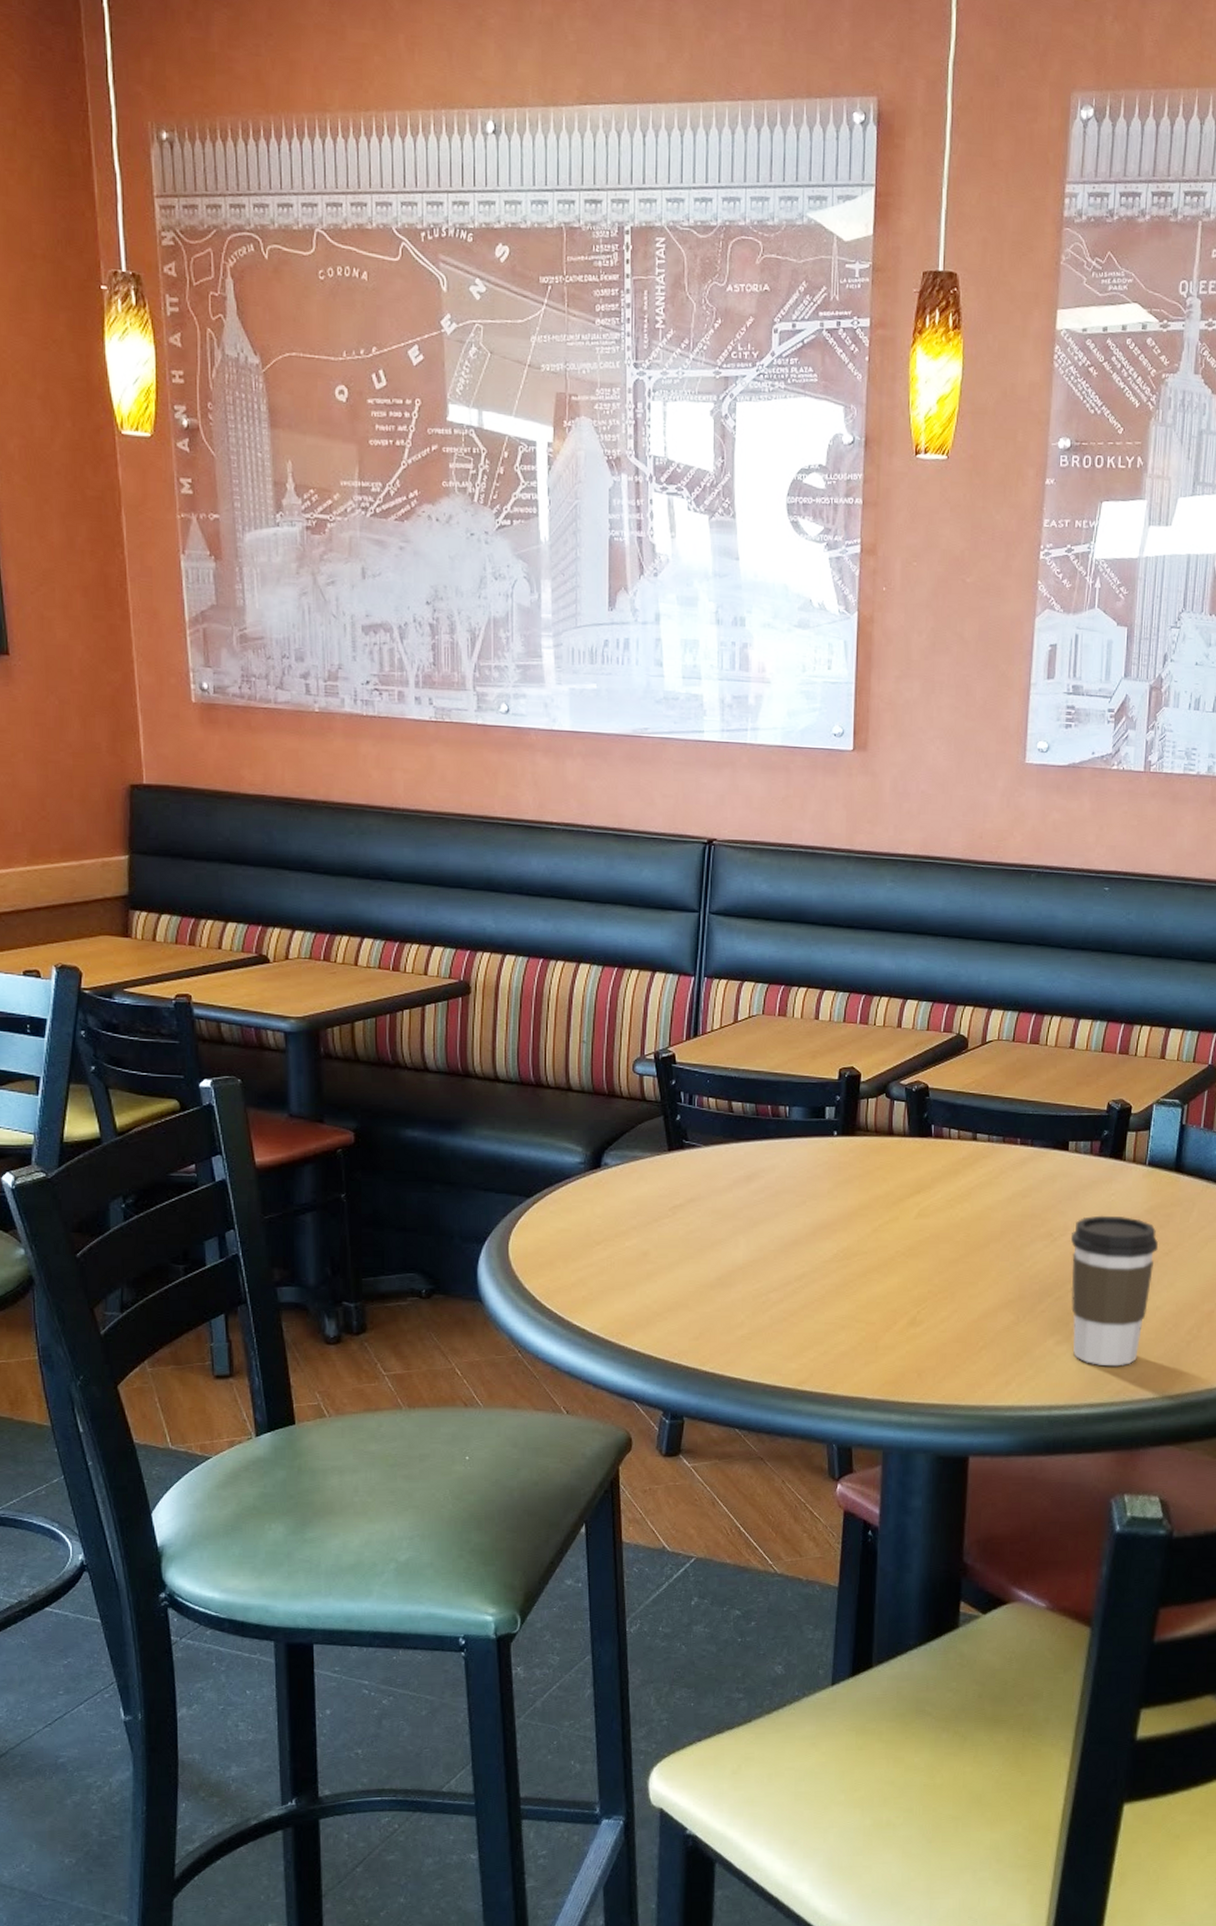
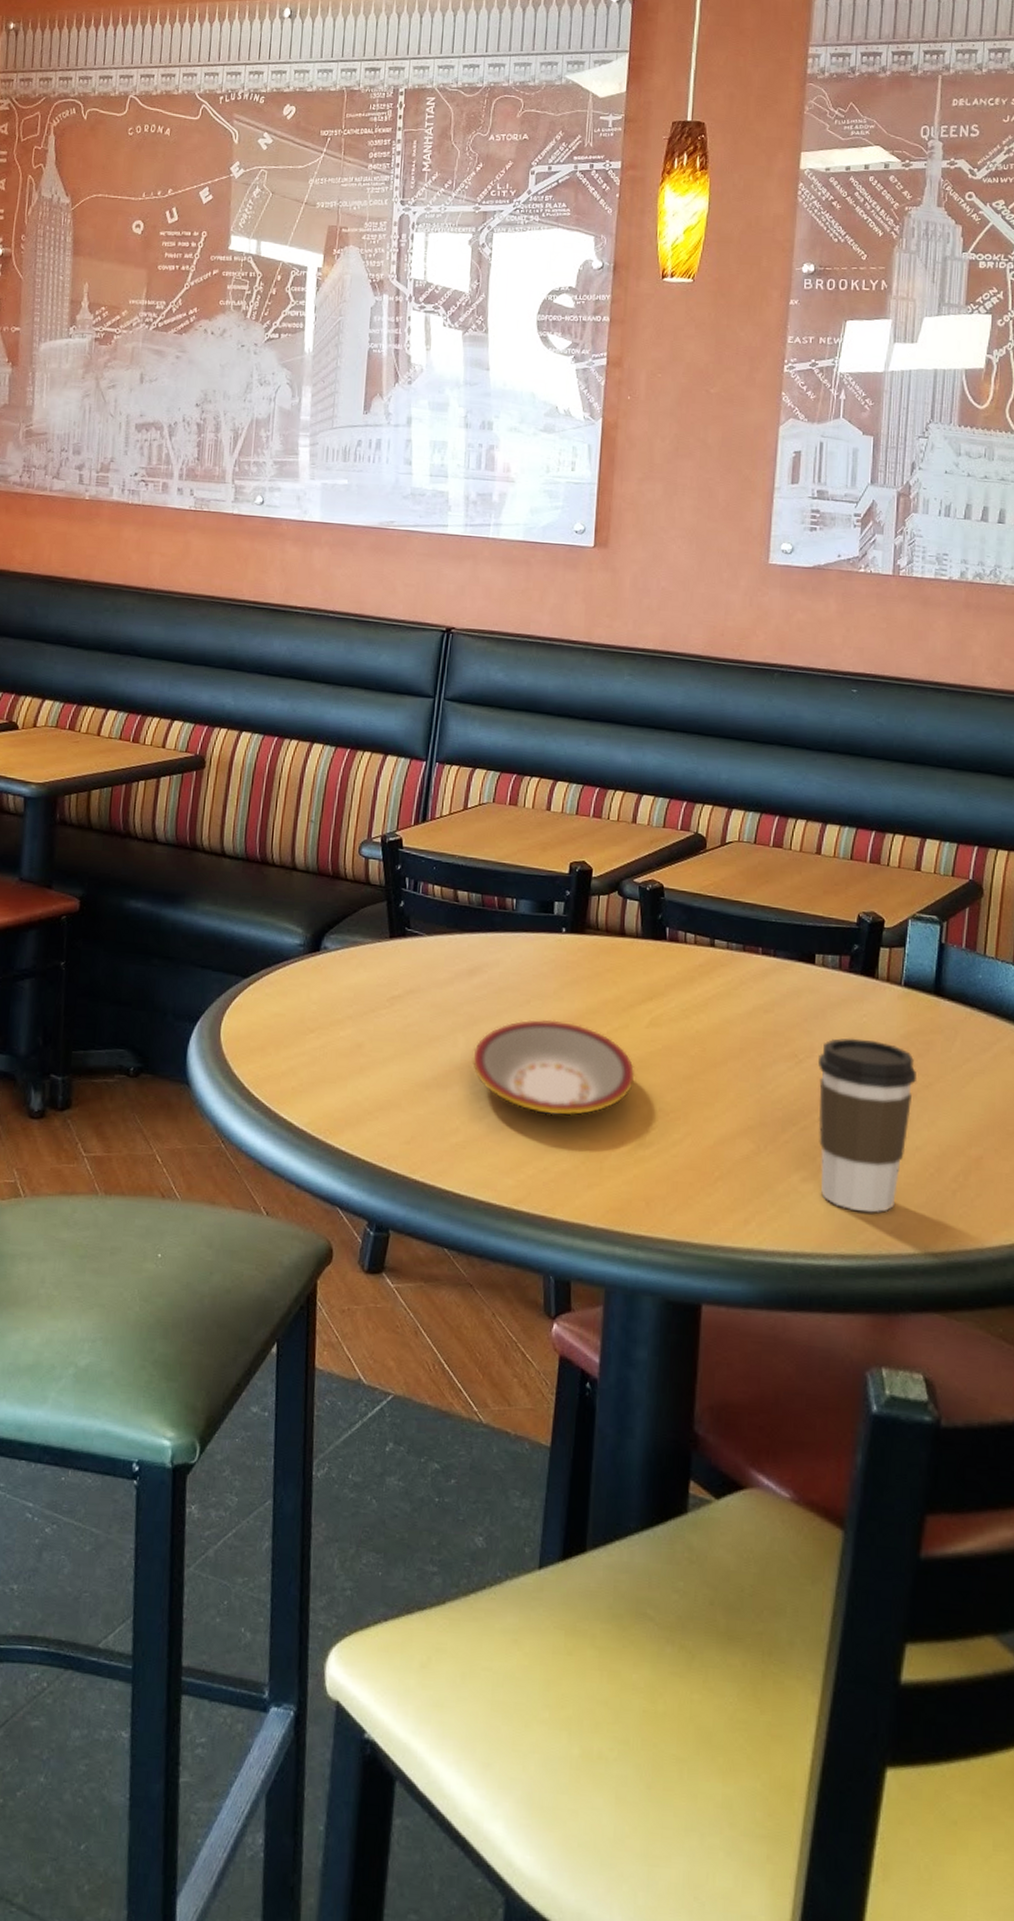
plate: none [754,1217,906,1304] -> present [472,1019,635,1116]

